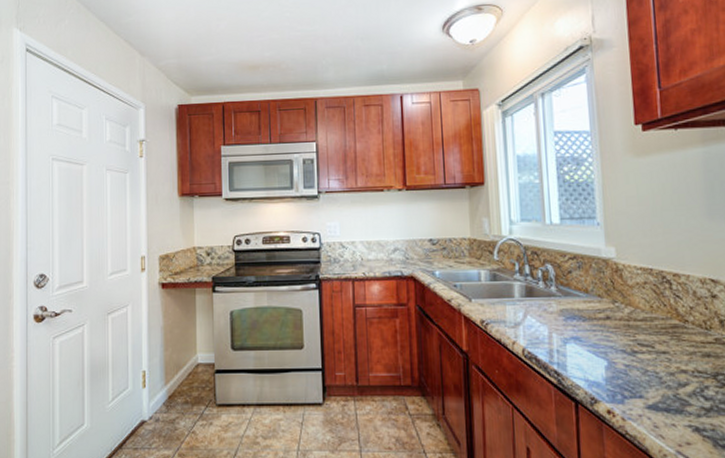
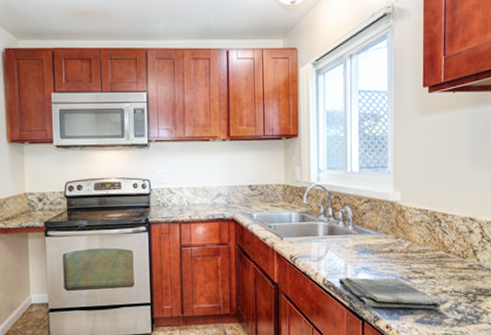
dish towel: none [542,348,680,394] -> present [338,277,440,310]

